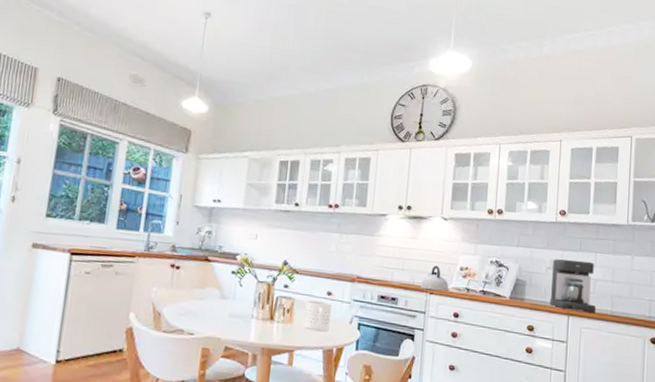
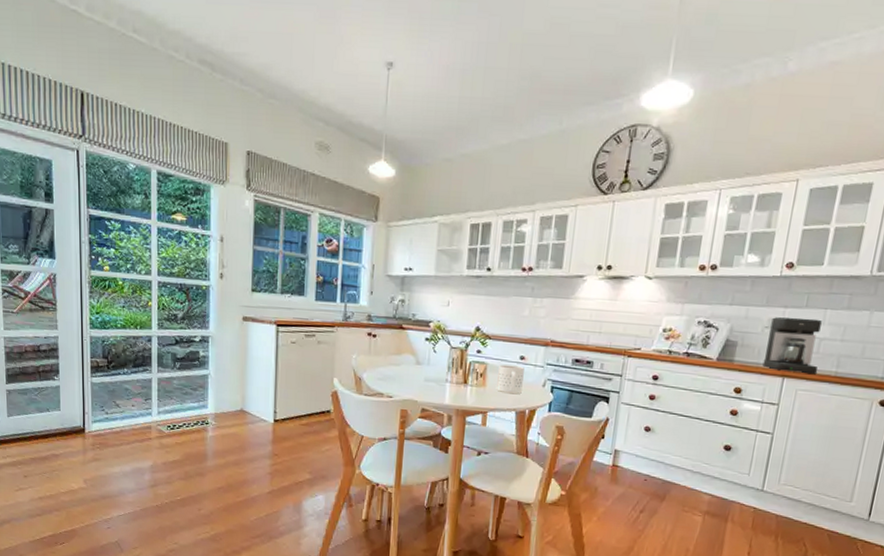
kettle: present [420,265,449,292] -> none [617,328,650,355]

